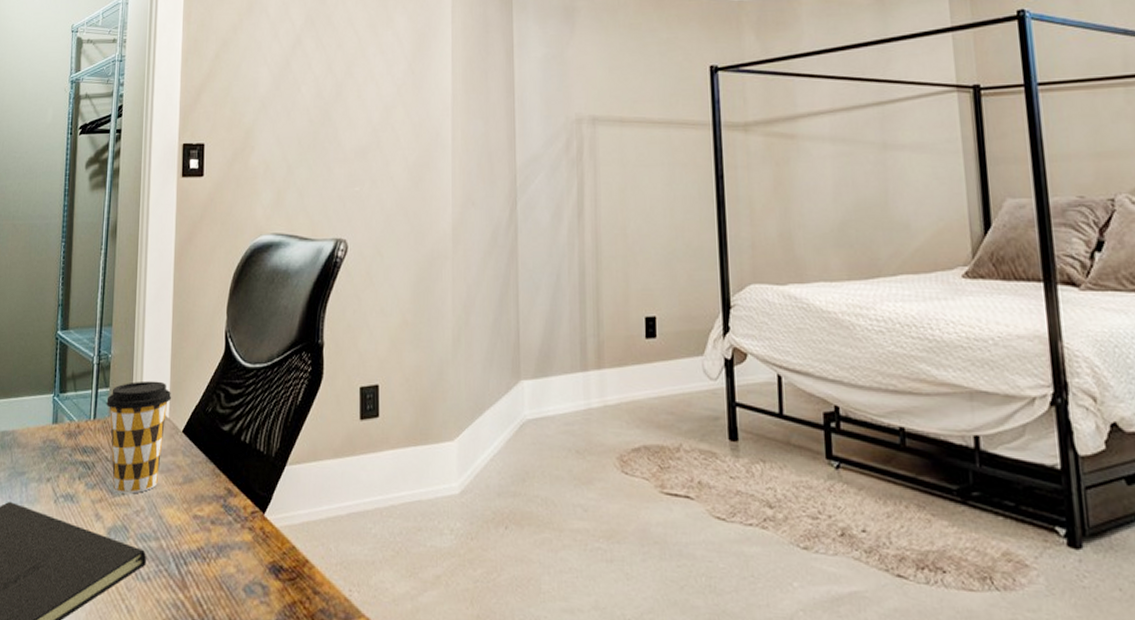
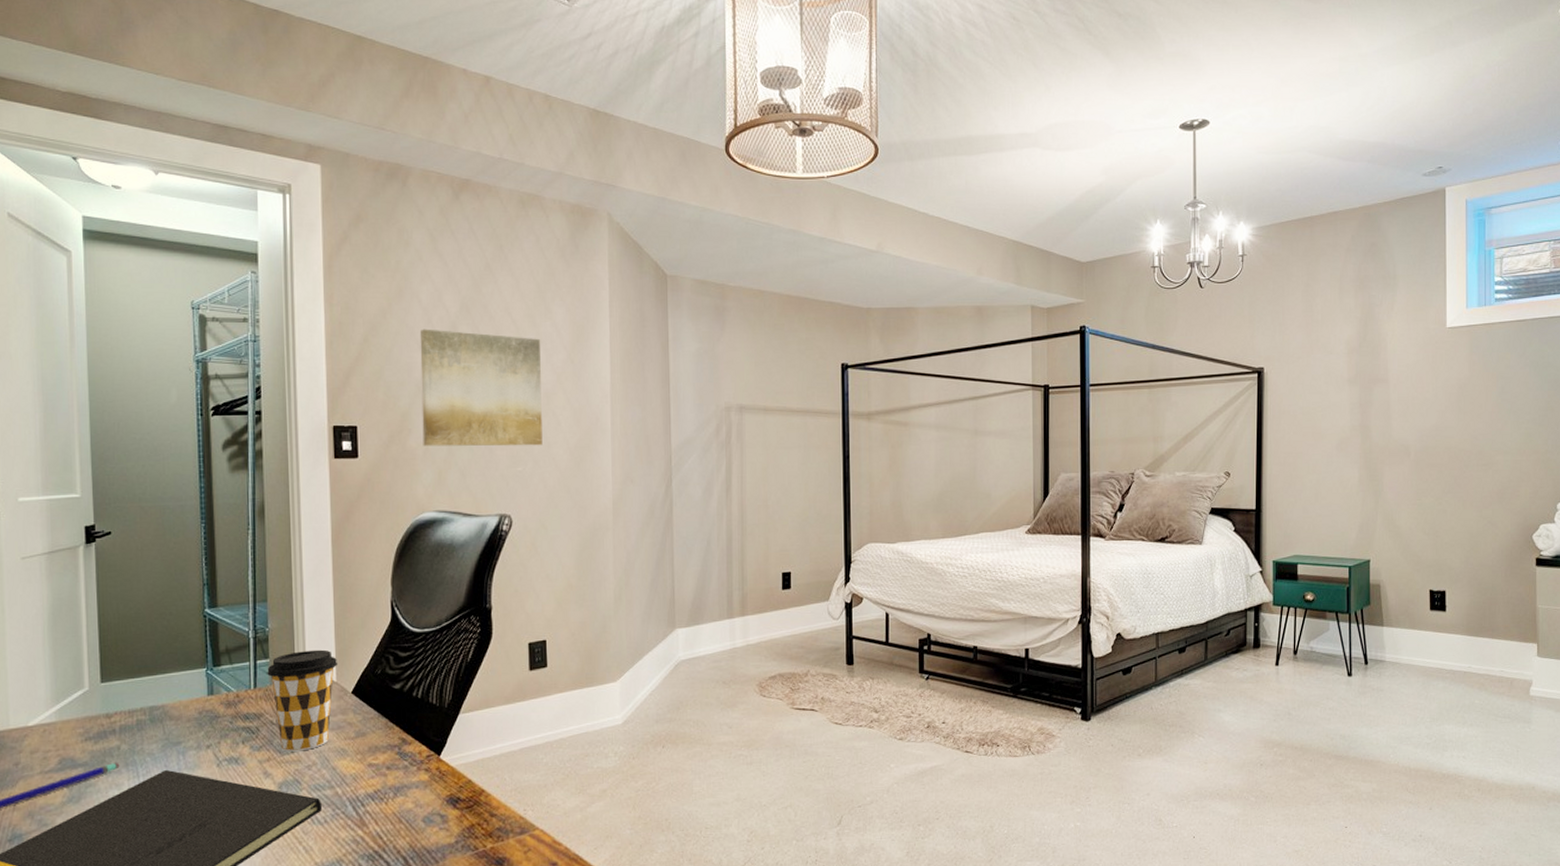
wall art: none [264,43,382,165] -> present [419,329,543,446]

